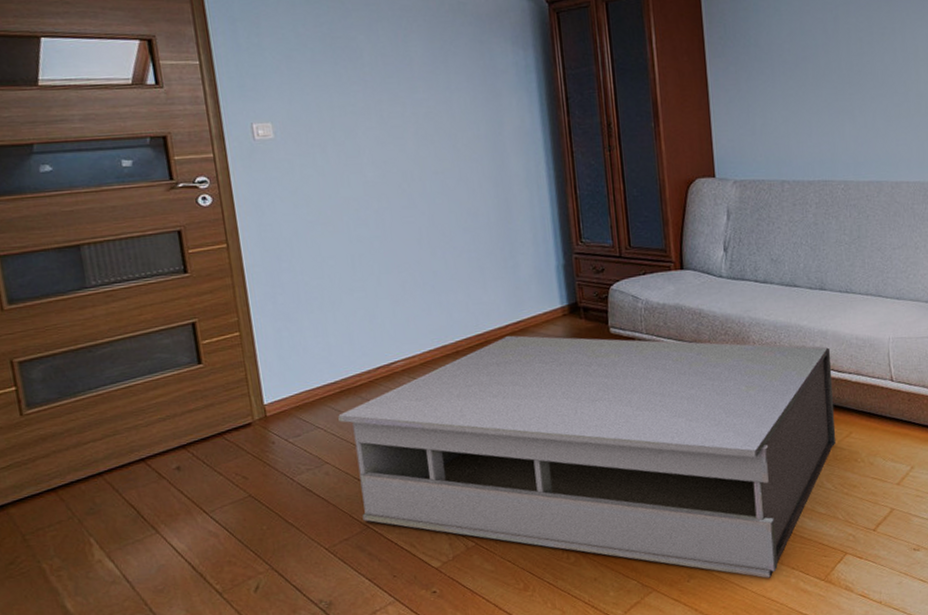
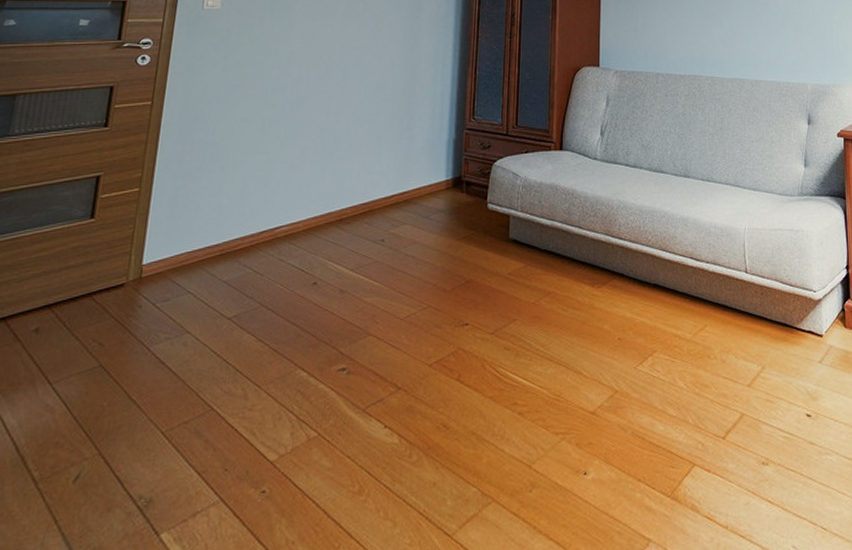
coffee table: present [338,335,837,578] -> none [208,205,691,491]

